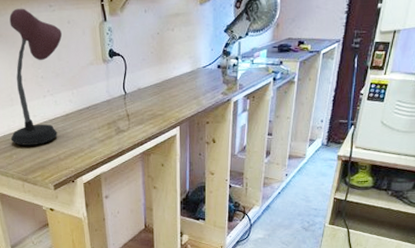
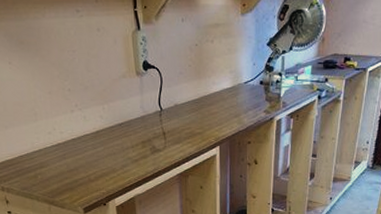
desk lamp: present [9,8,63,145] -> none [31,12,92,165]

